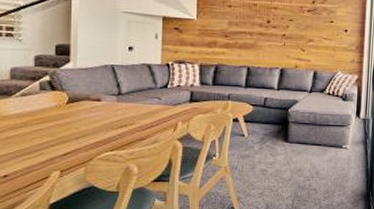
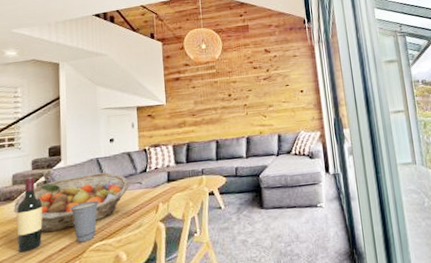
fruit basket: none [11,80,147,135] -> present [13,172,129,233]
wine bottle: none [14,74,45,151] -> present [16,177,43,253]
cup: none [77,109,112,150] -> present [69,200,100,243]

